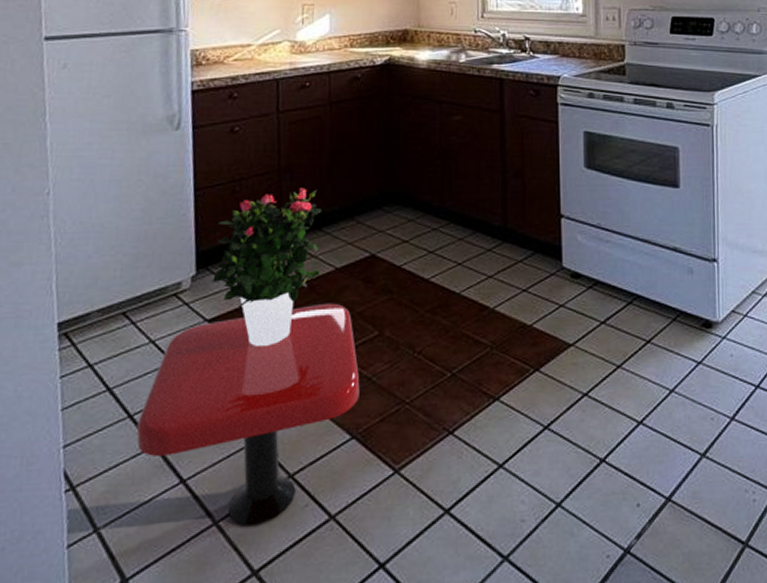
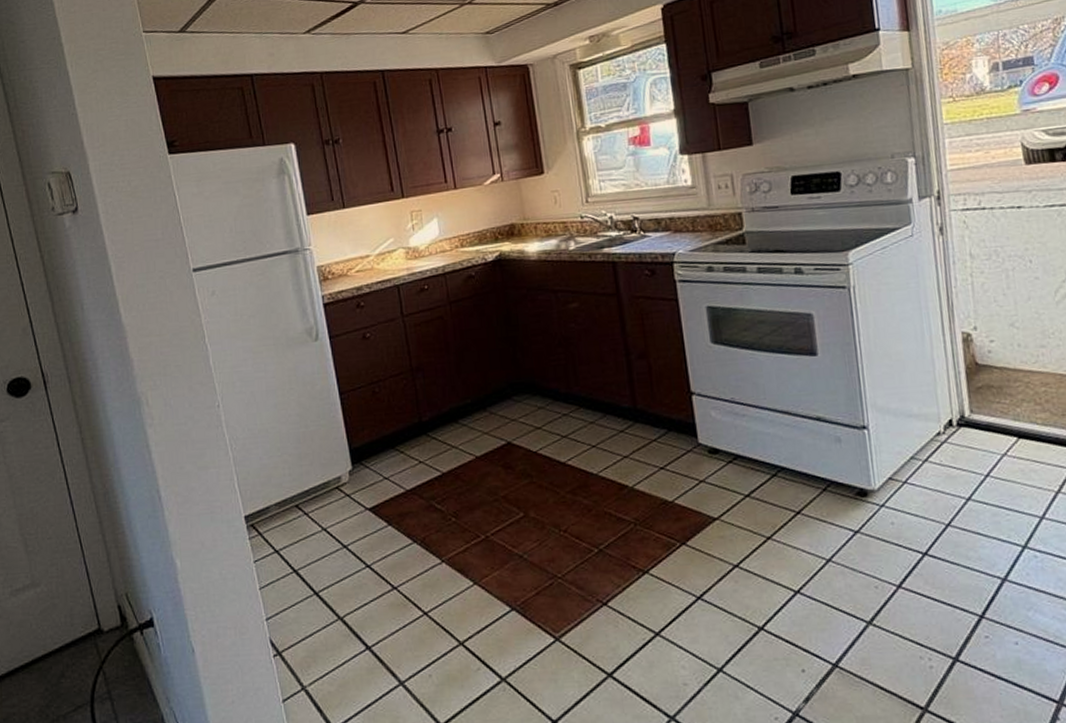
pedestal table: present [136,303,360,525] -> none [322,488,514,685]
potted flower: present [212,187,322,346] -> none [365,384,463,530]

